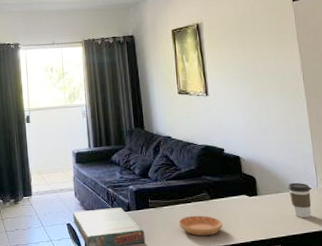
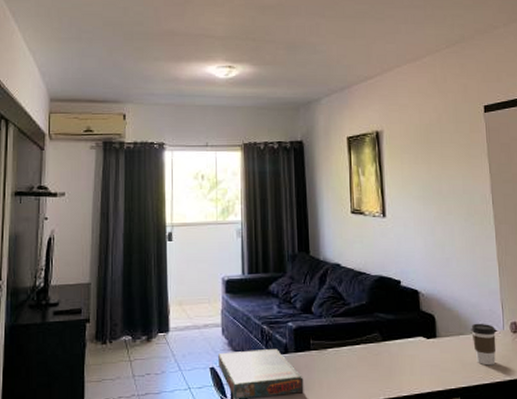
saucer: present [178,215,223,236] -> none [344,360,395,386]

